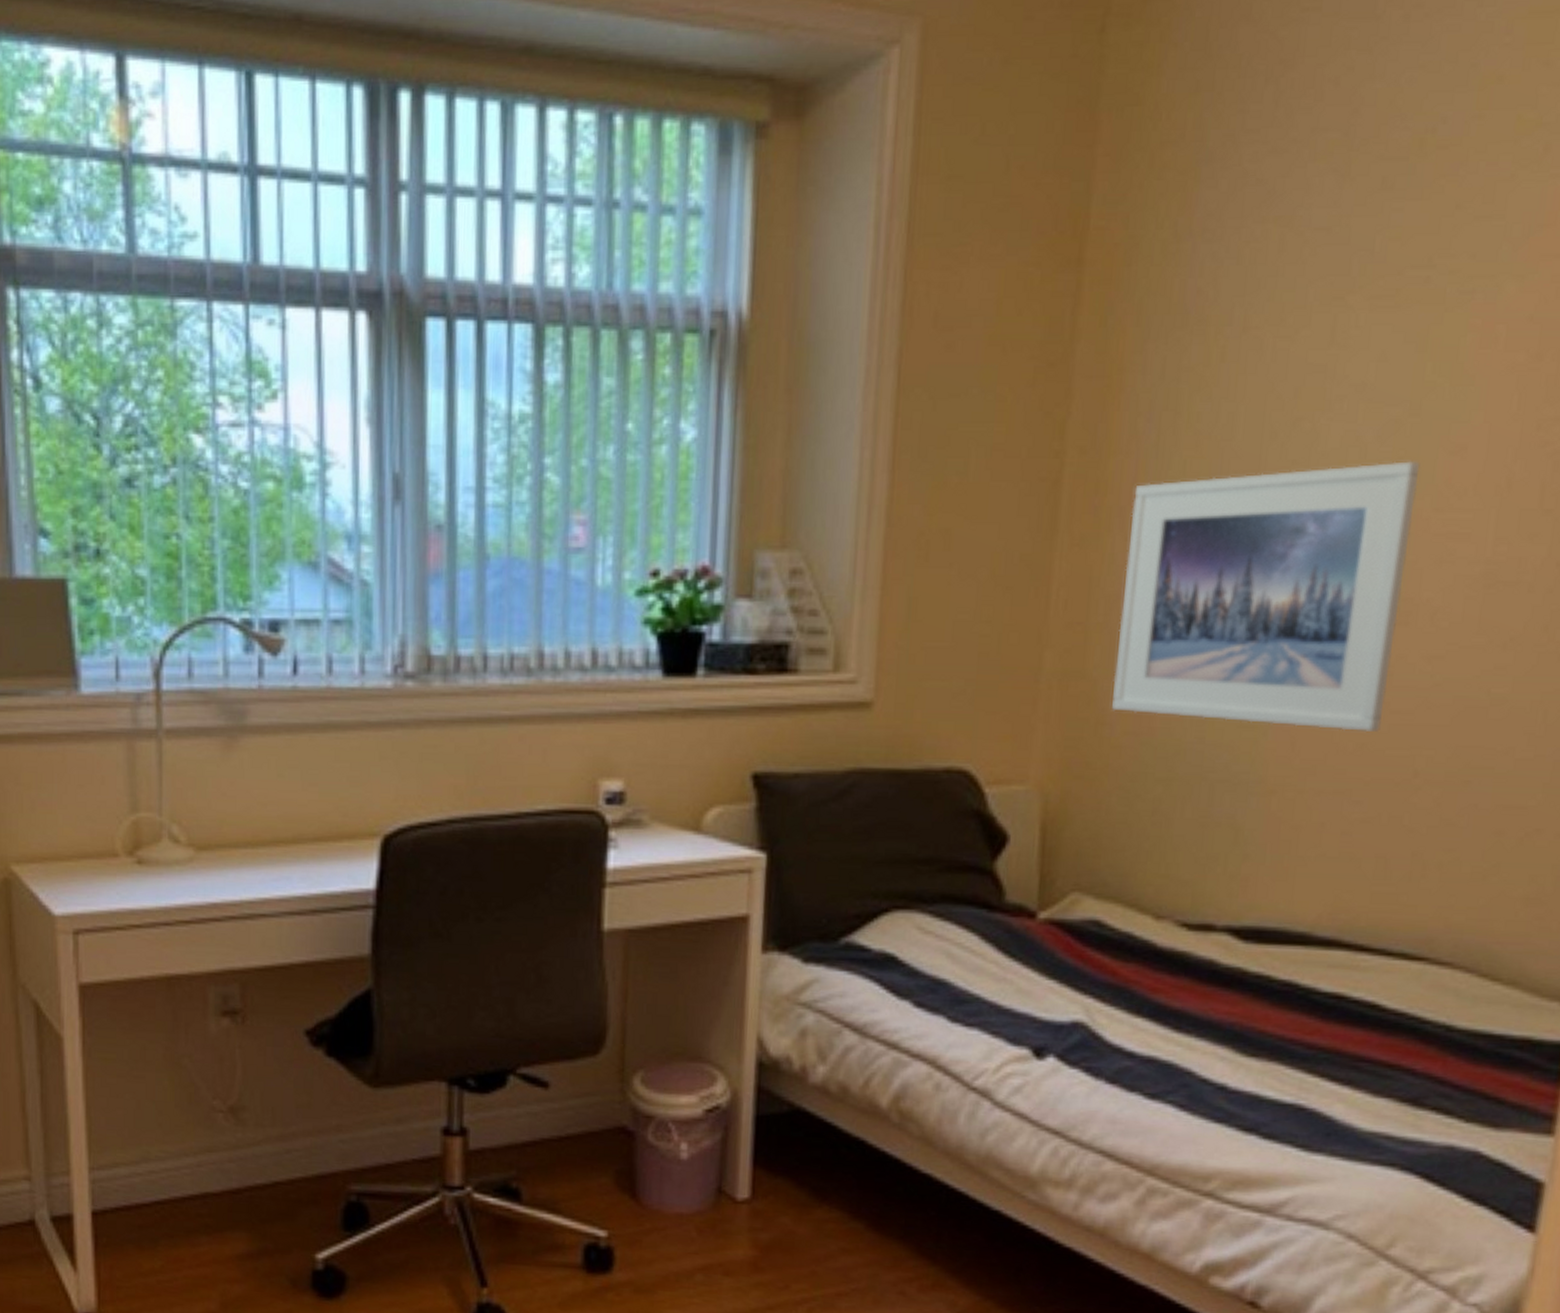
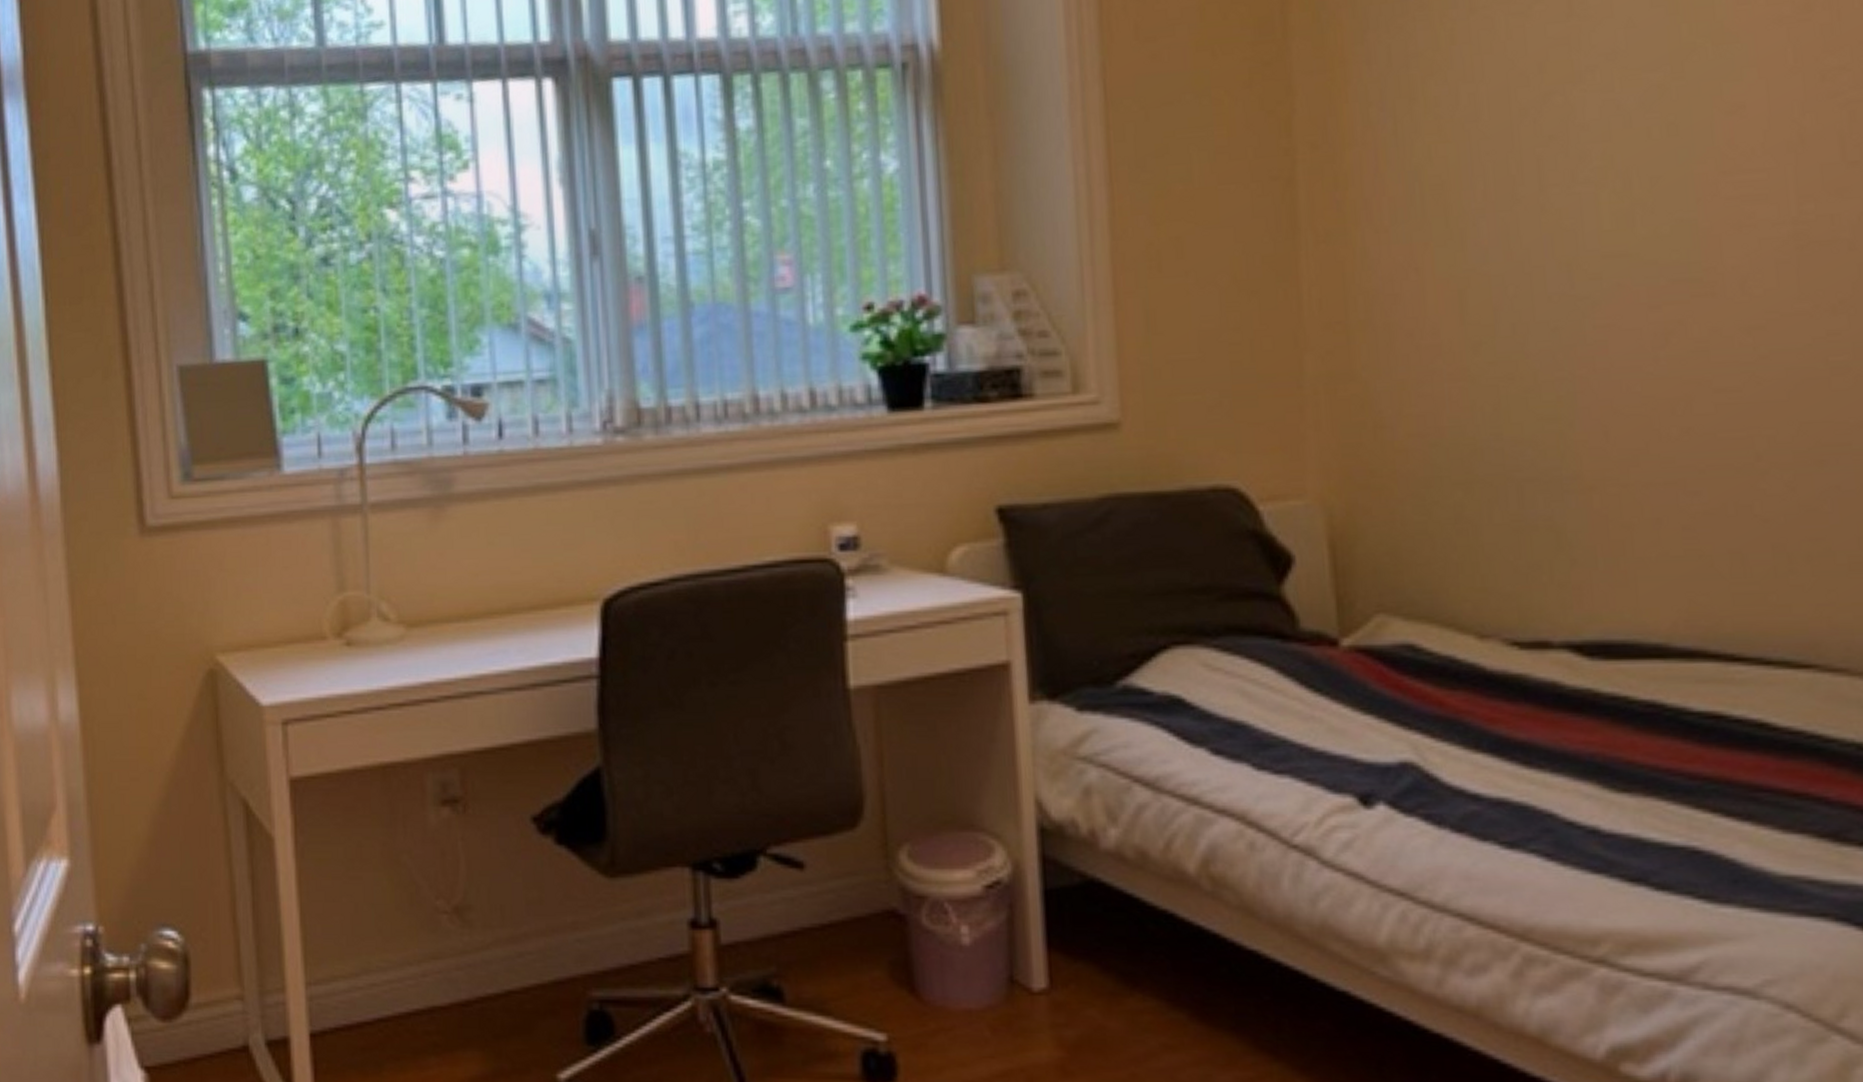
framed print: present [1112,461,1421,733] -> none [1378,125,1707,416]

